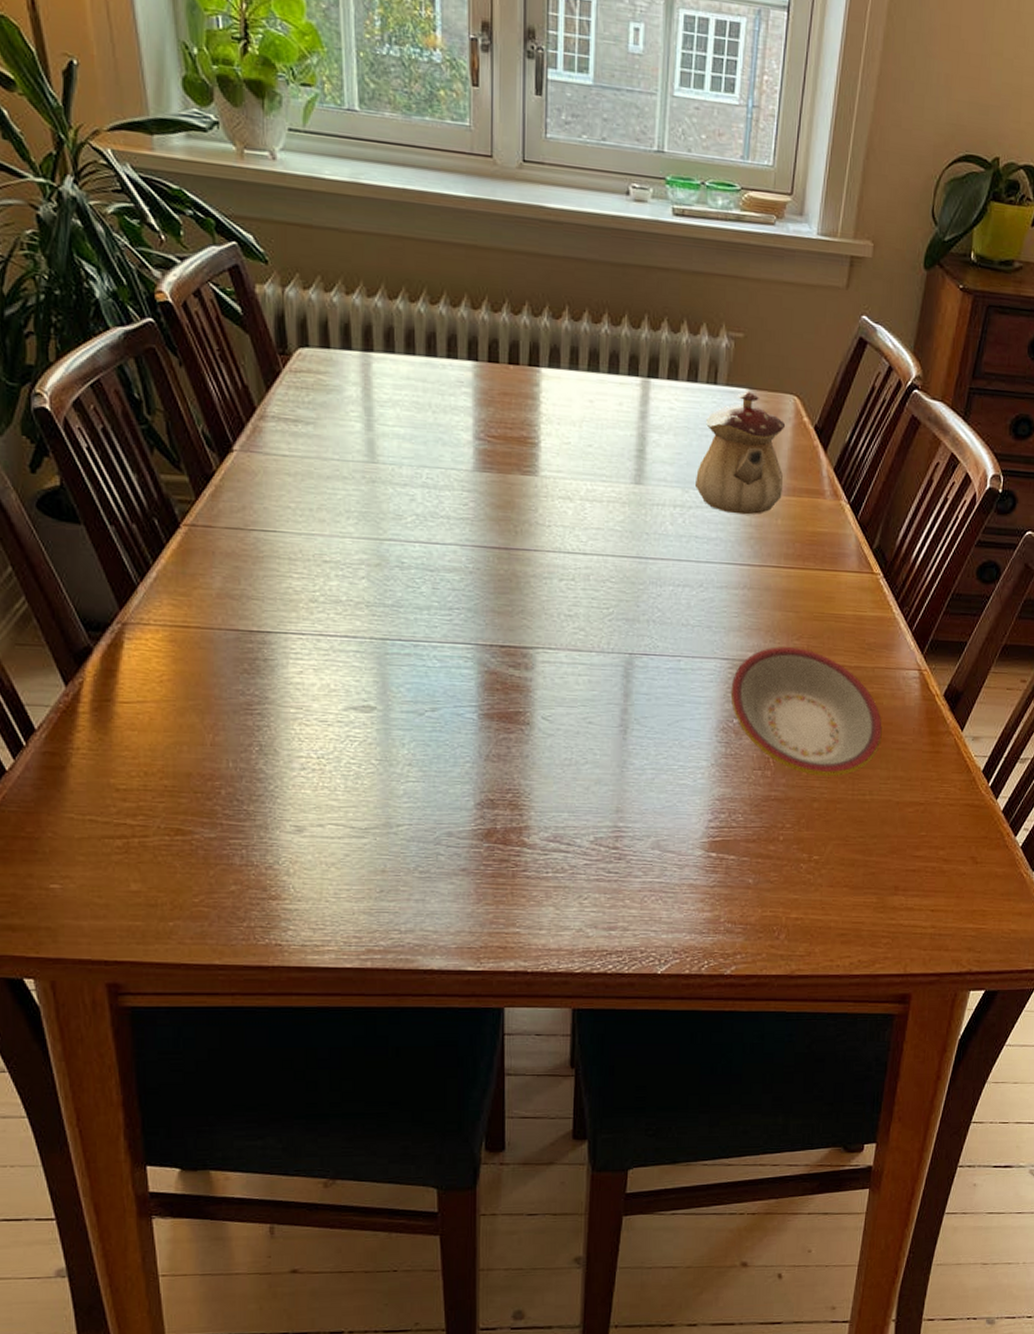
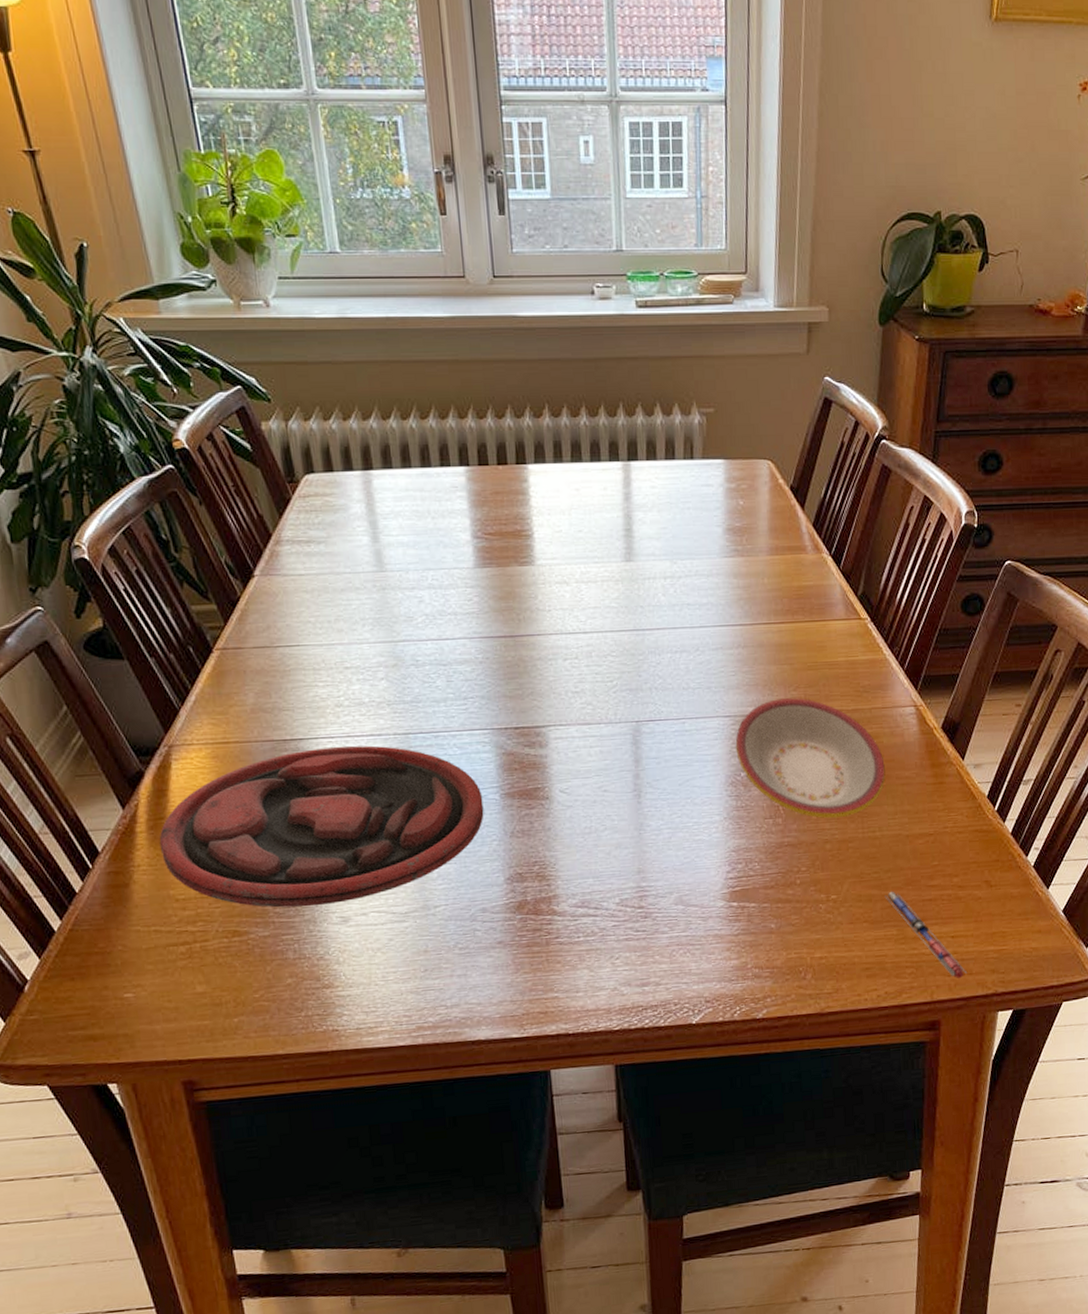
plate: none [103,644,459,812] -> present [159,745,484,908]
teapot: present [696,390,786,515] -> none [682,461,767,578]
pen: none [868,857,944,953] -> present [884,891,968,978]

